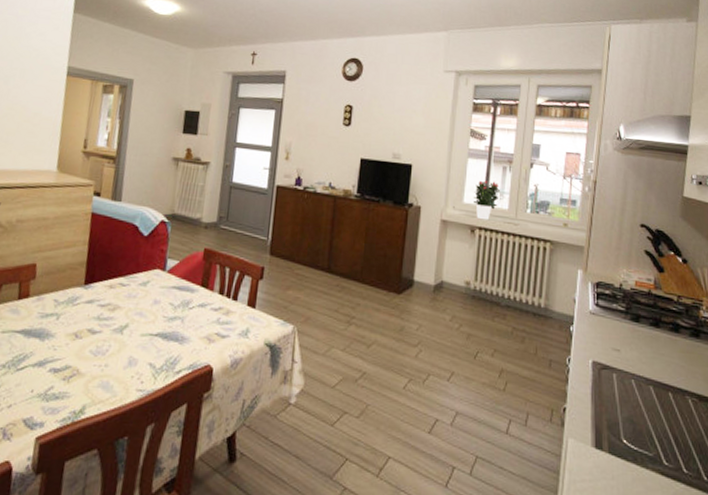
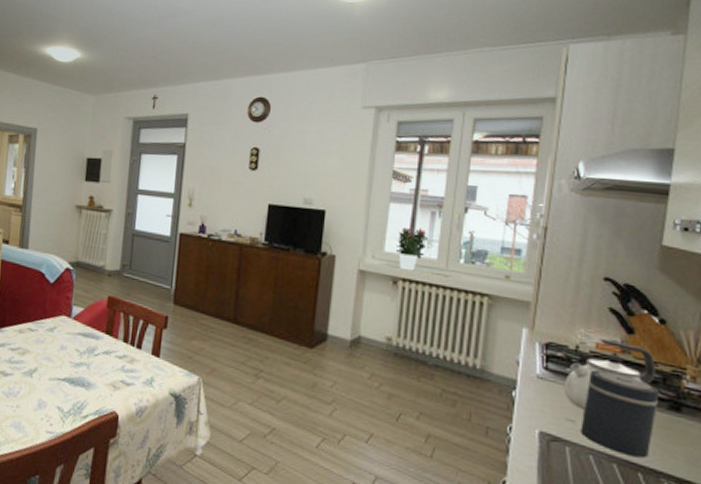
kettle: none [611,278,683,344] -> present [563,339,658,418]
cylinder: none [624,304,684,380] -> present [580,370,660,458]

